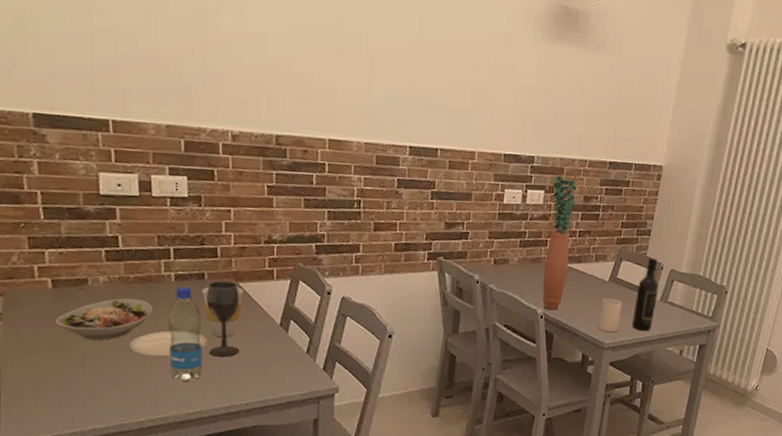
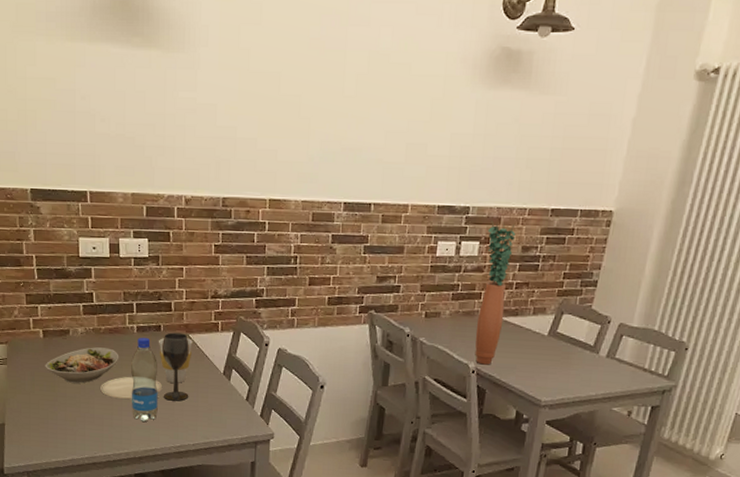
cup: present [598,298,622,333] -> none [535,353,562,390]
wine bottle: present [631,258,659,331] -> none [572,311,606,389]

